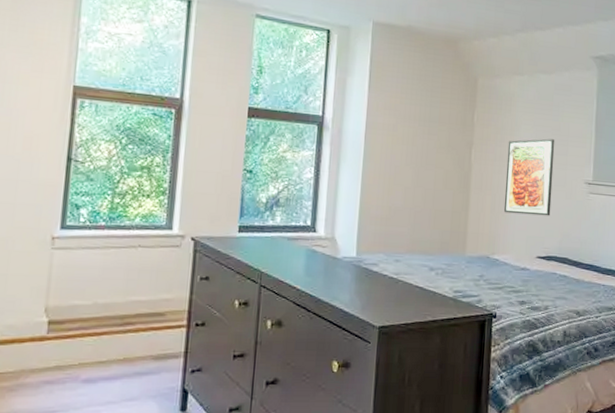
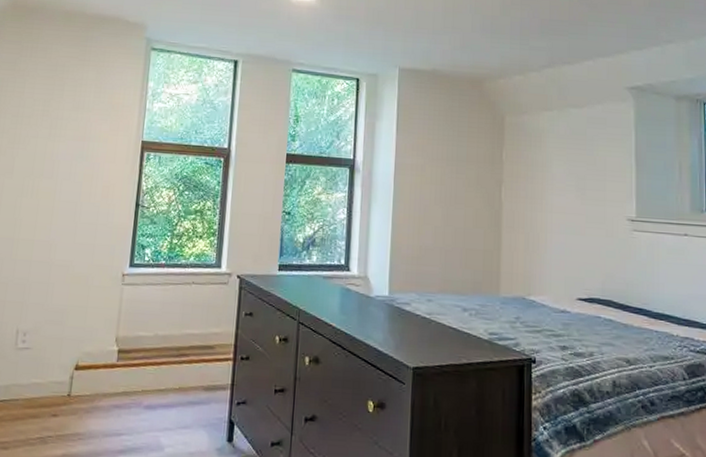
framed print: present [503,138,555,216] -> none [538,174,591,256]

